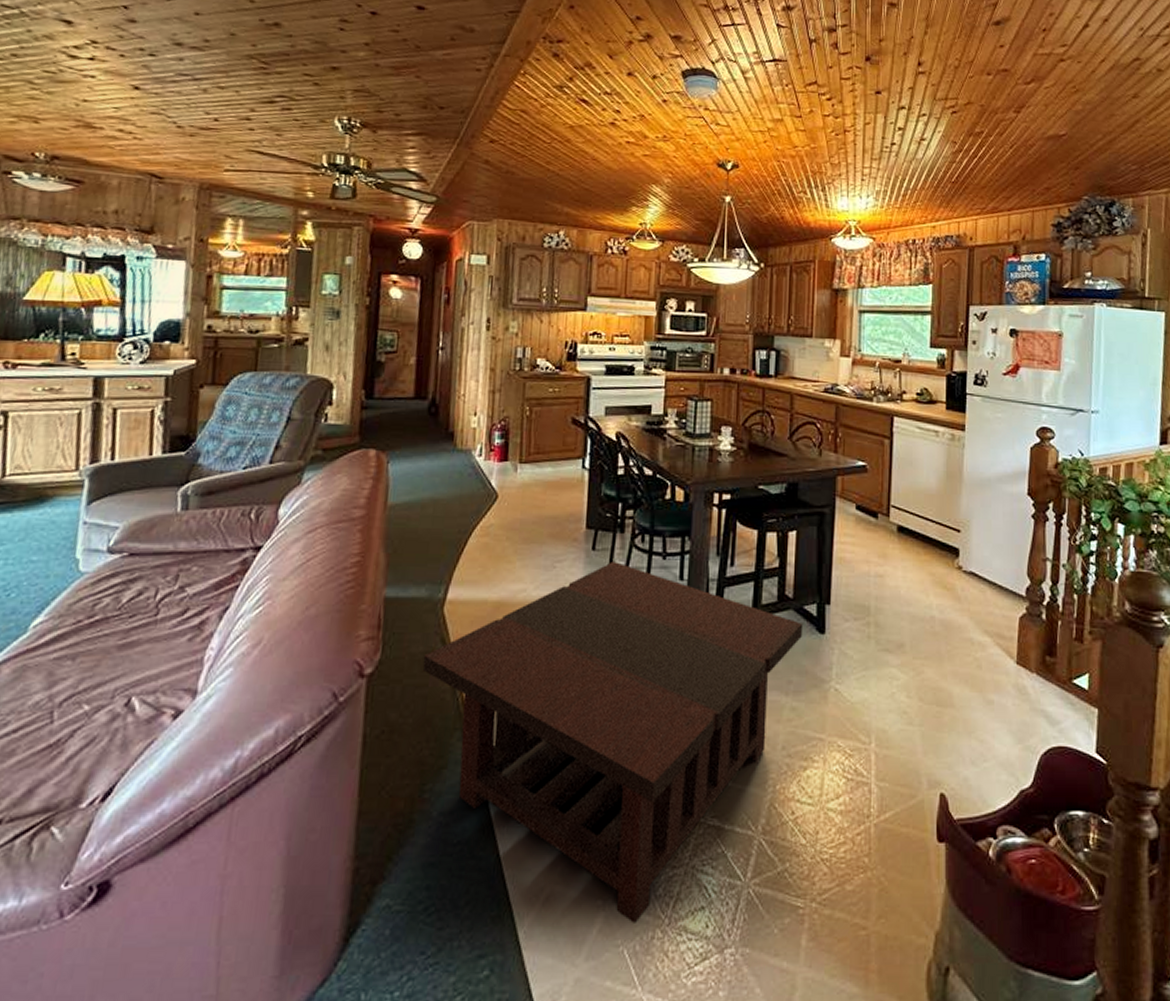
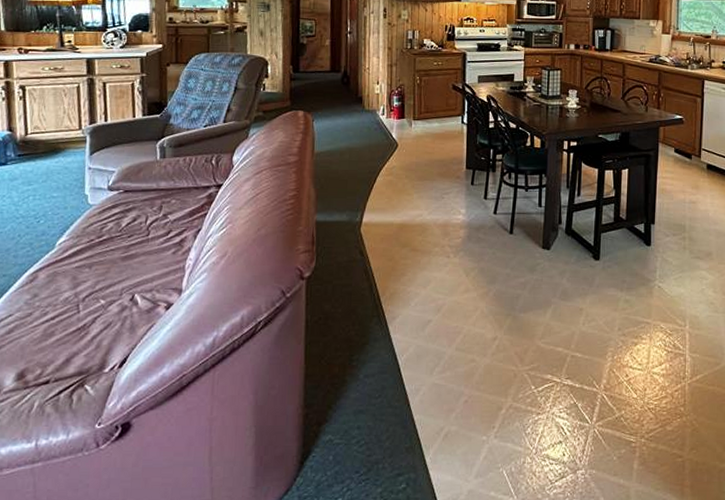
coffee table: present [422,562,804,923] -> none [347,193,634,453]

